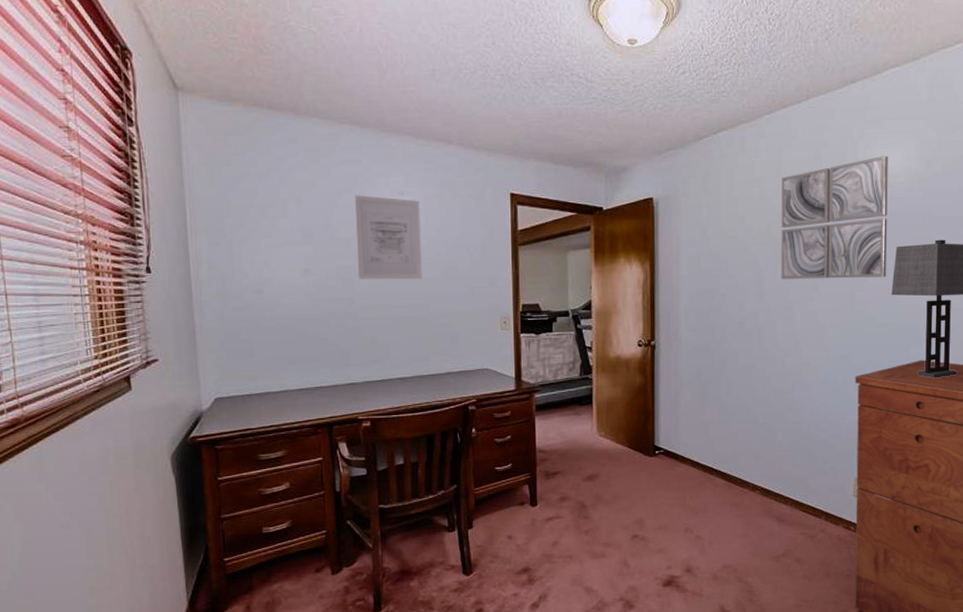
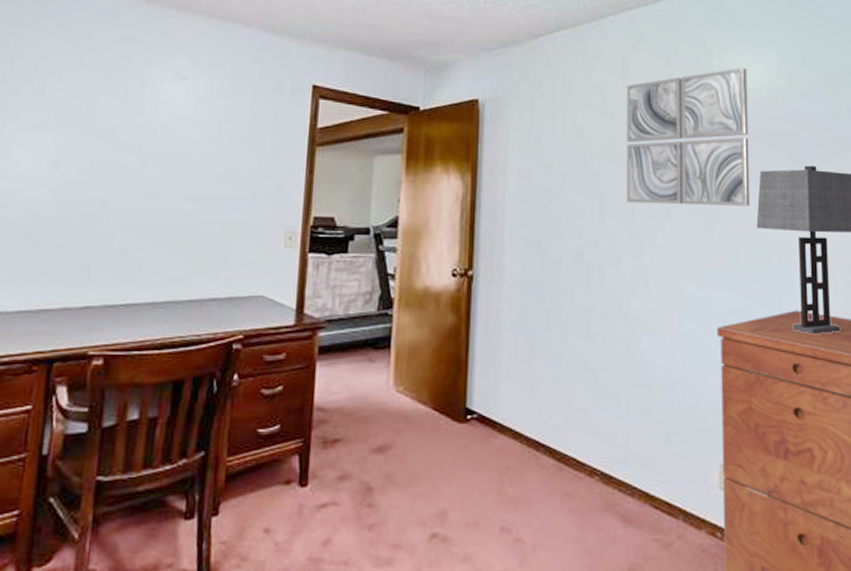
wall art: present [355,195,422,280] -> none [118,77,204,180]

